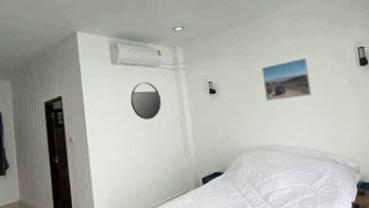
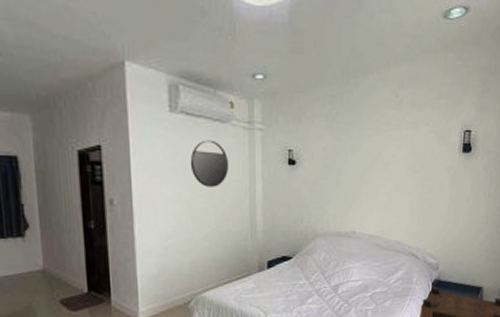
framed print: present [261,57,312,101] -> none [352,134,406,181]

